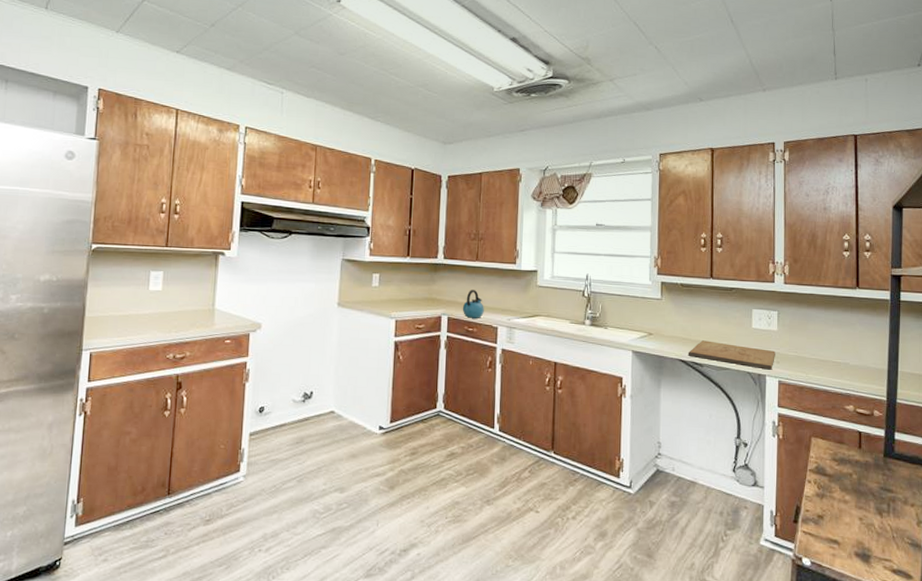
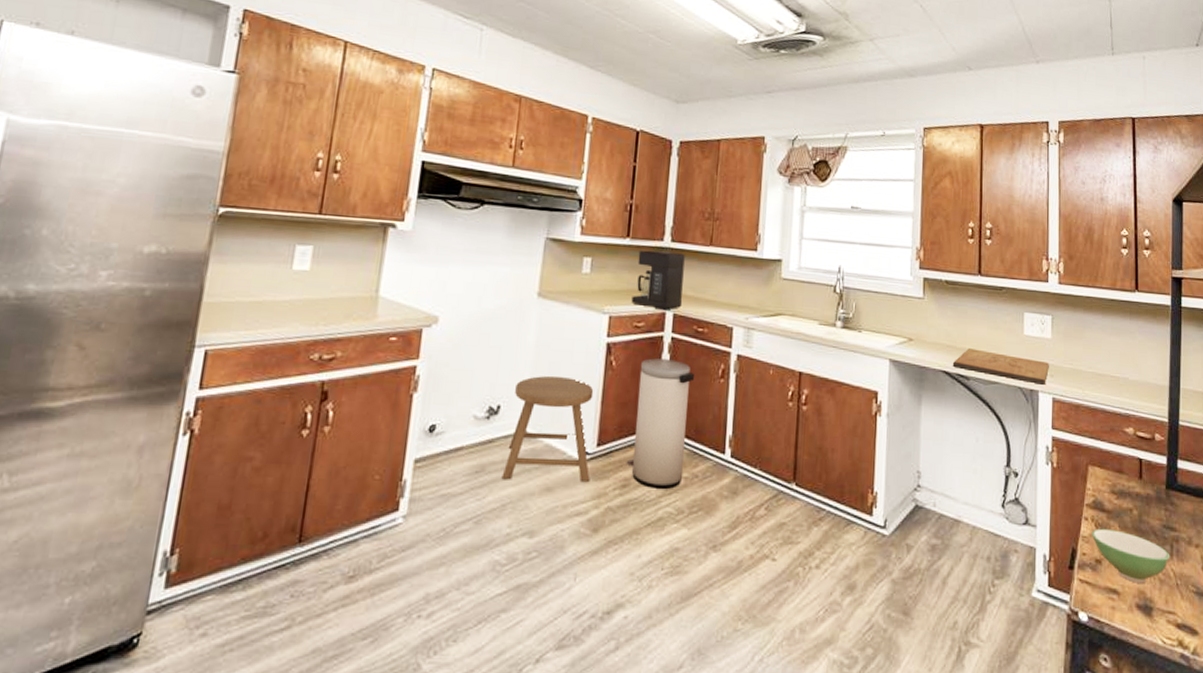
stool: none [316,368,386,451] -> present [501,375,594,483]
coffee maker: none [413,266,456,314] -> present [631,250,685,310]
pedal bin: none [414,353,467,456] -> present [626,358,694,489]
kettle: present [462,290,484,318] -> none [691,281,718,316]
bowl: none [814,489,887,535] -> present [1091,528,1170,583]

